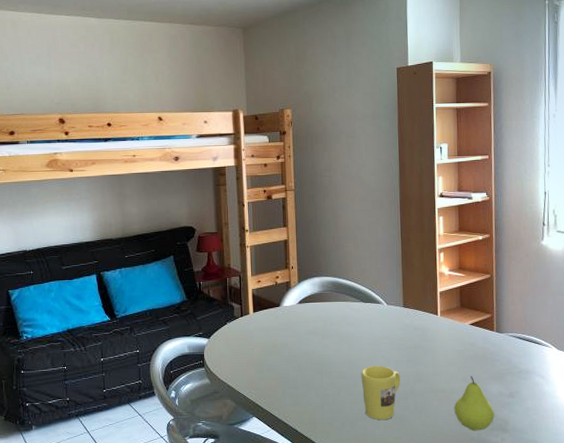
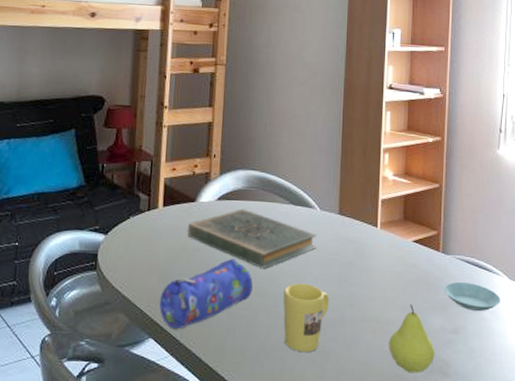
pencil case: none [259,350,335,409] -> present [159,259,253,330]
book: none [276,309,387,356] -> present [188,208,317,268]
saucer: none [499,355,550,377] -> present [444,282,500,311]

